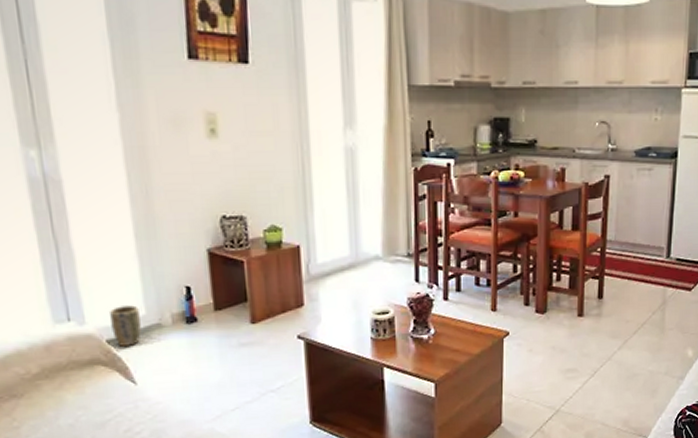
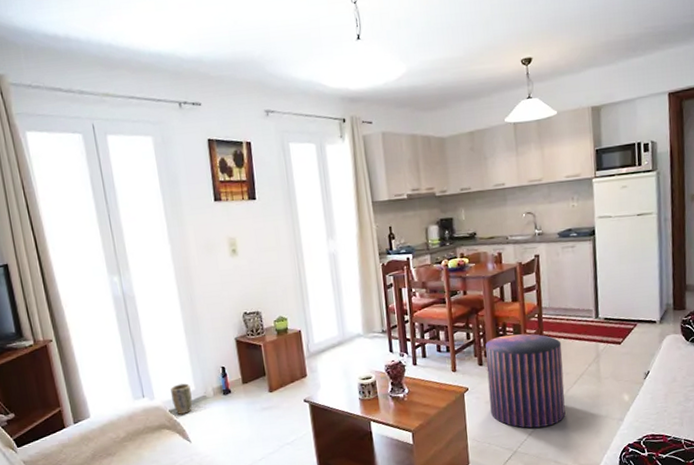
stool: none [534,270,625,384] -> present [485,333,566,428]

